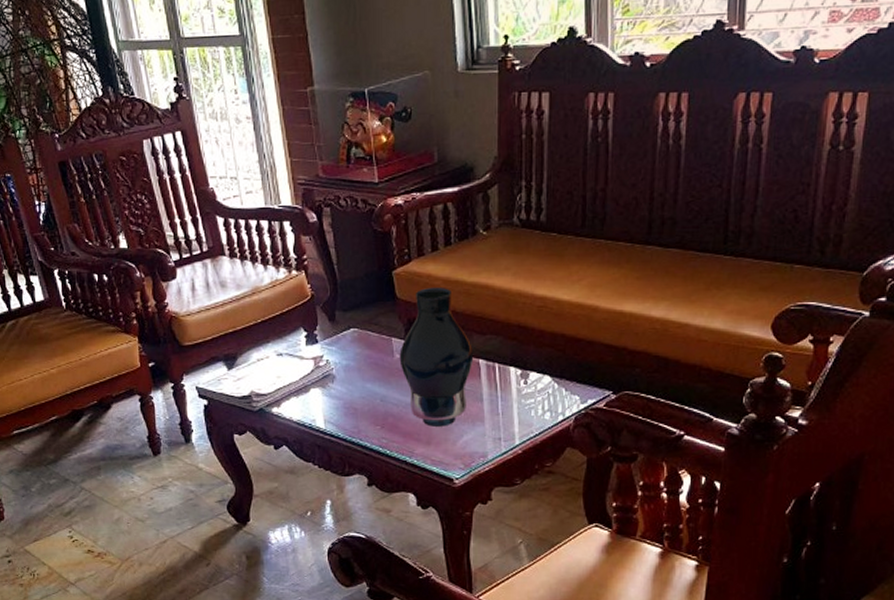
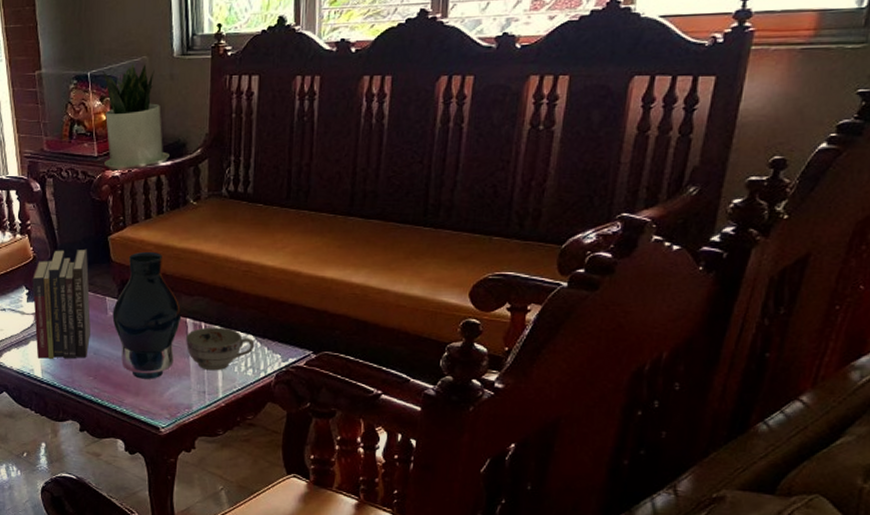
books: none [311,285,376,407] -> present [32,248,91,359]
planter: none [381,79,456,198] -> present [103,63,170,170]
teacup: none [478,368,552,416] -> present [185,327,255,371]

